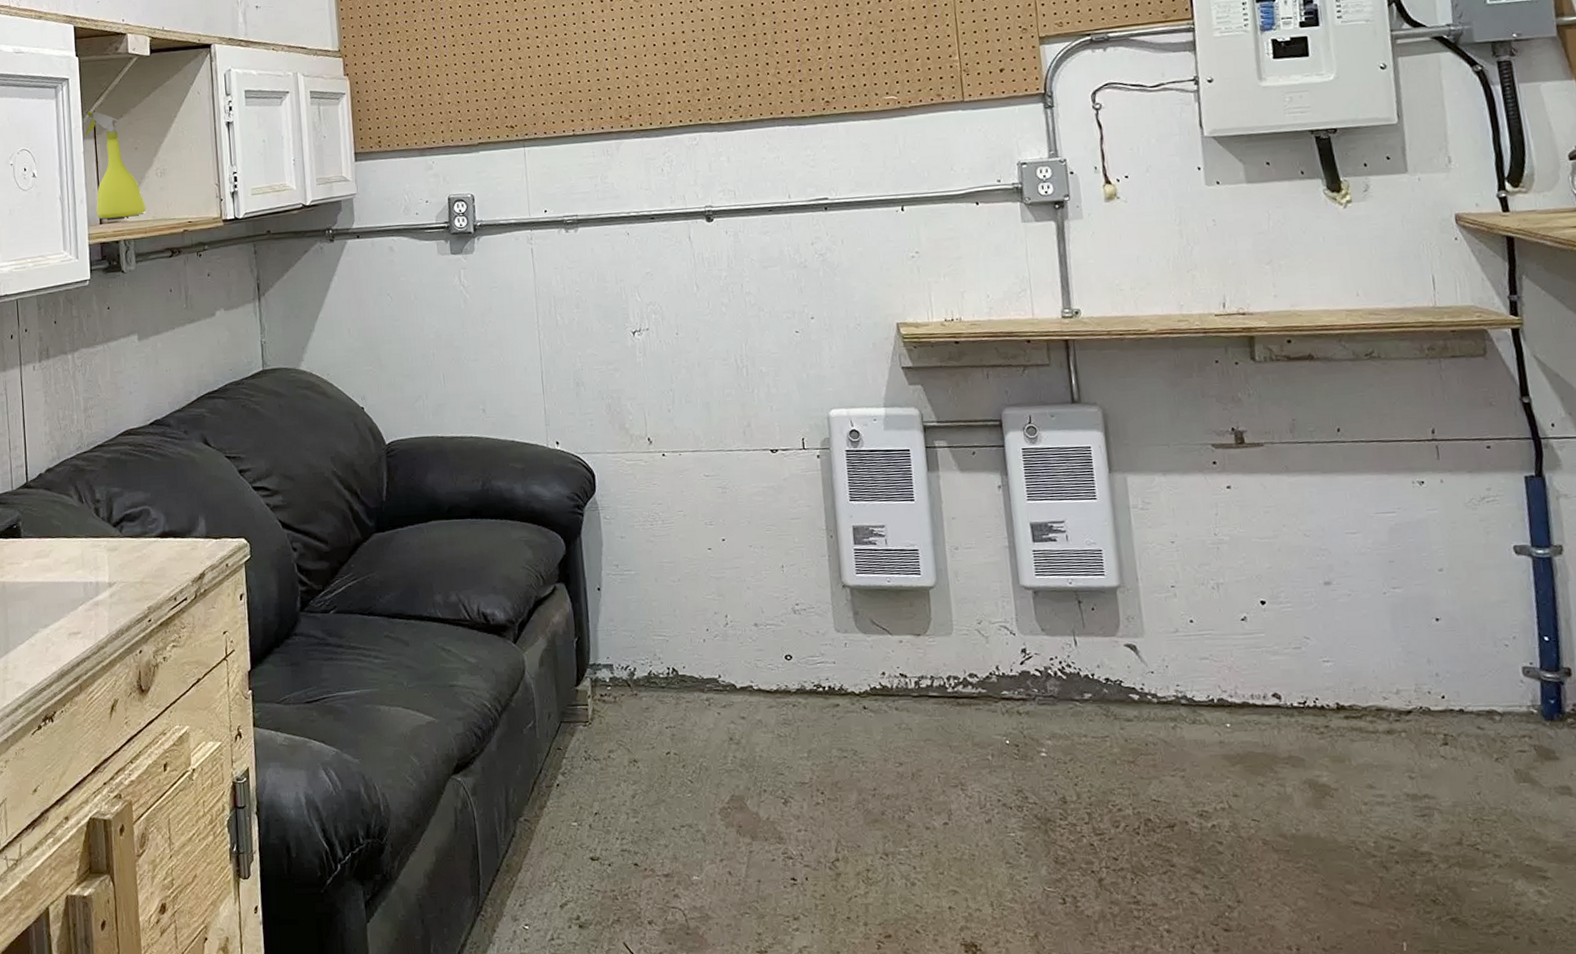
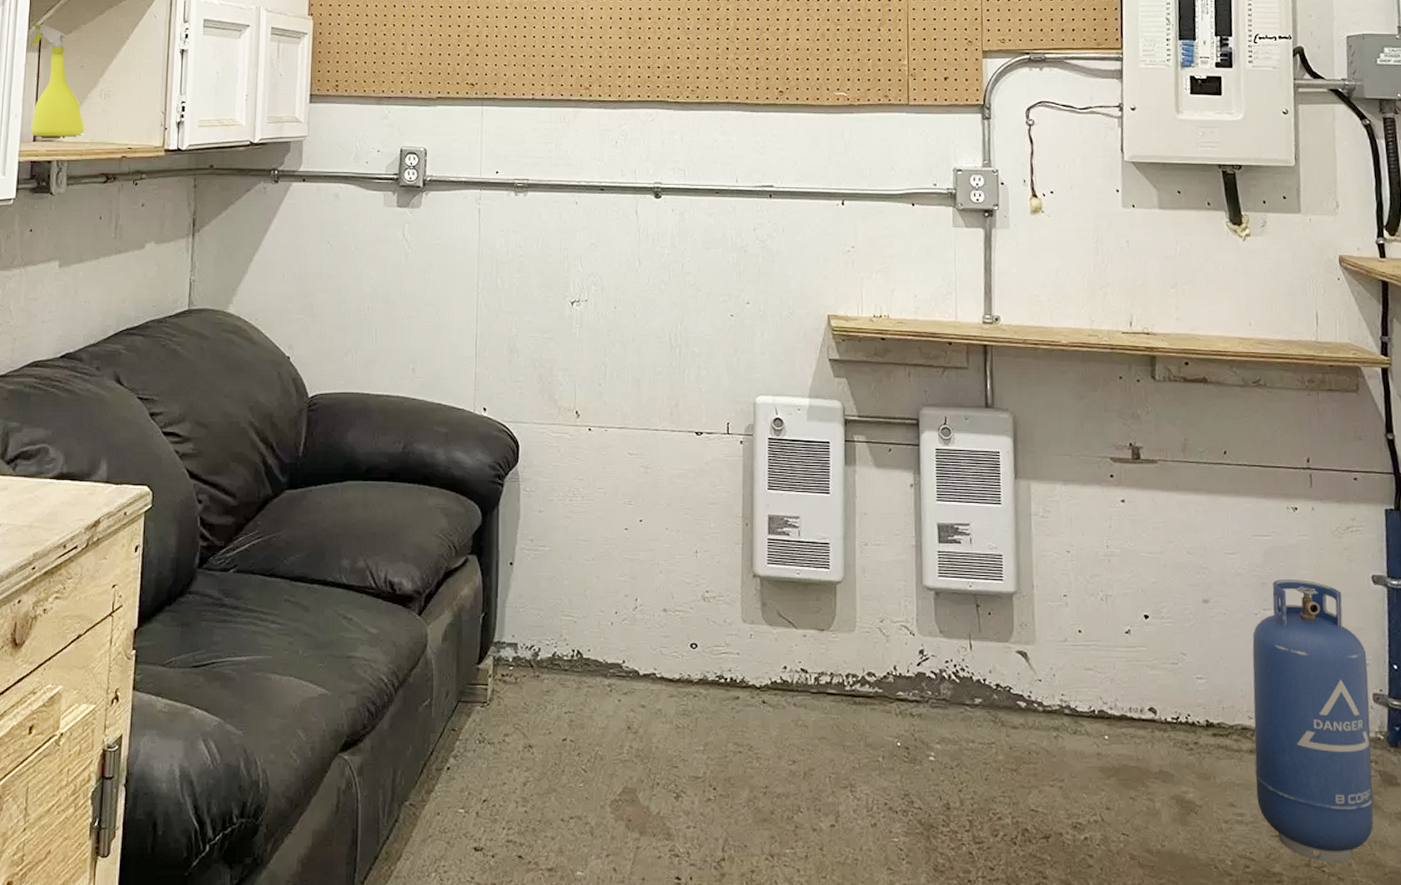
gas cylinder: none [1382,555,1531,840] -> present [1252,579,1374,862]

